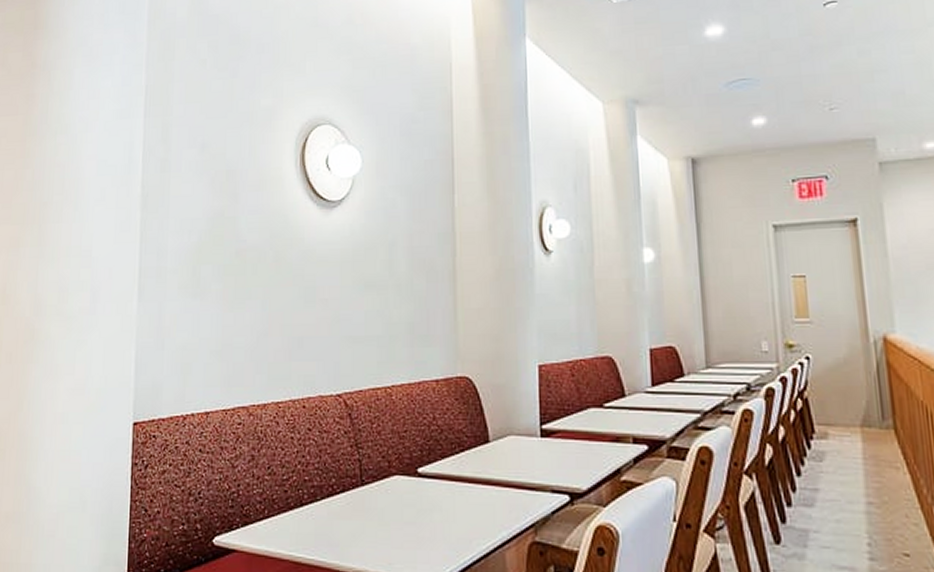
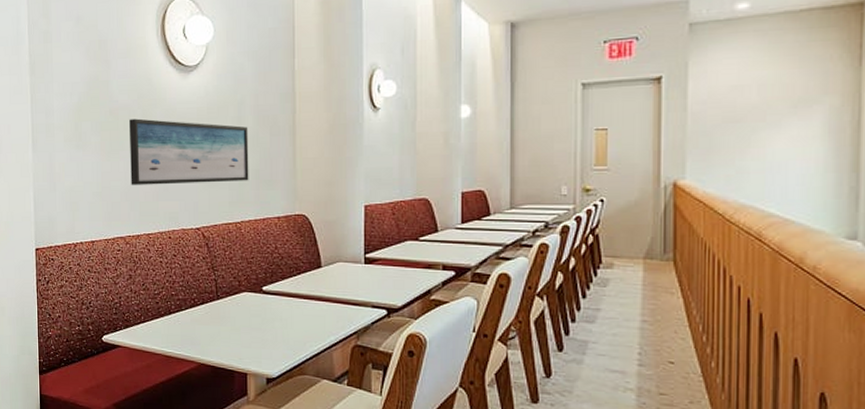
wall art: none [258,261,402,342] -> present [129,118,249,185]

